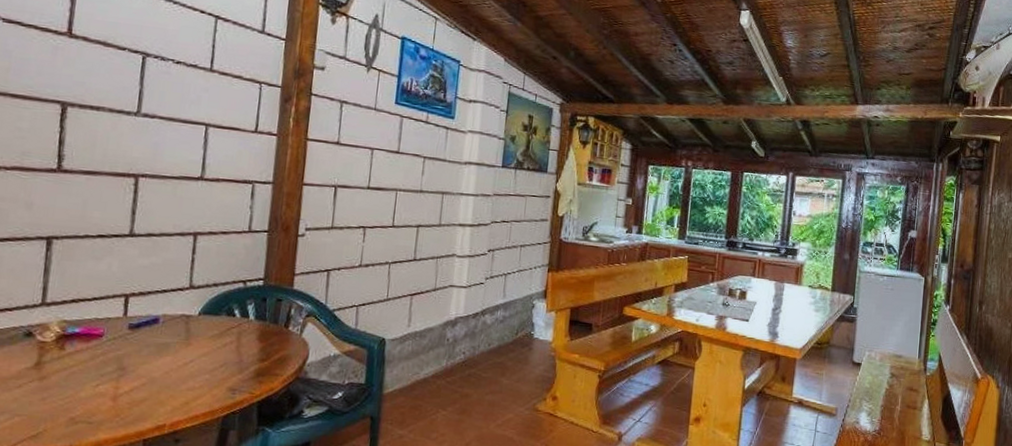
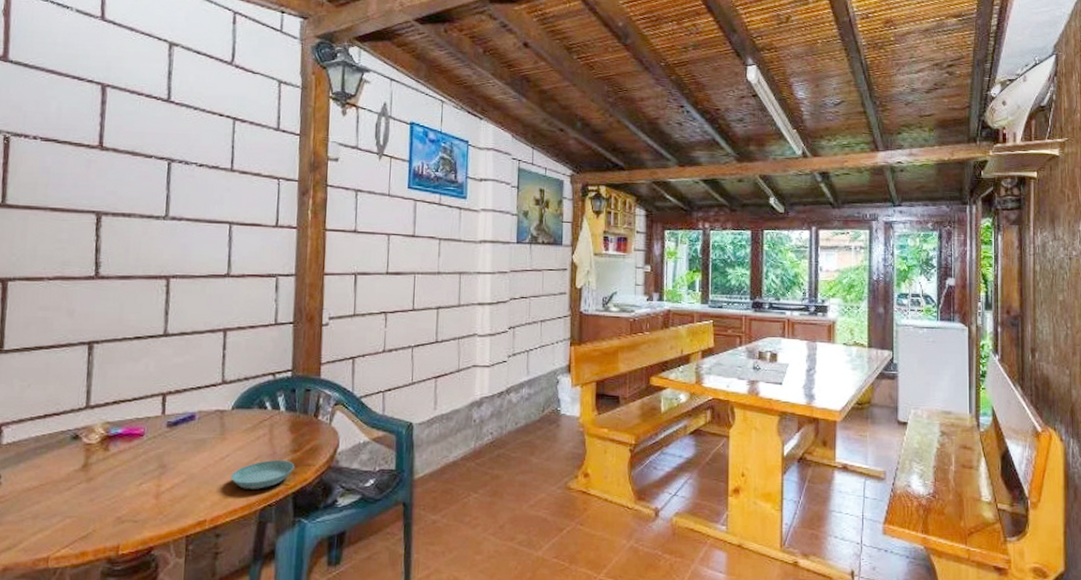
saucer: none [194,368,262,397] -> present [231,460,295,489]

